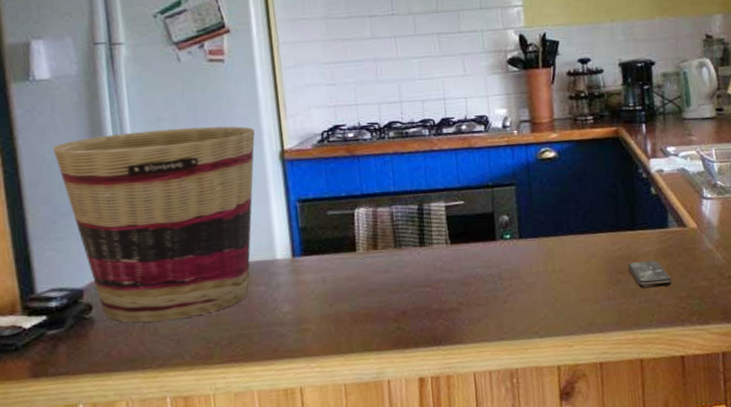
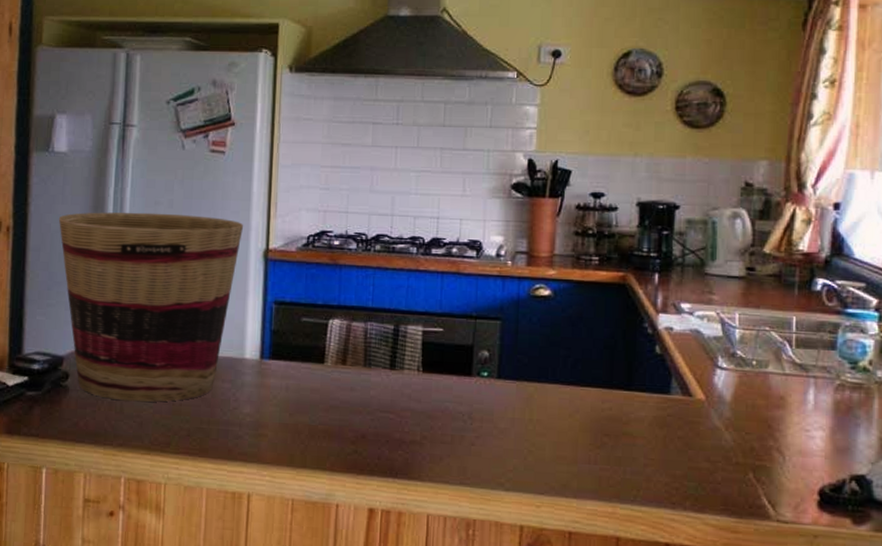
mobile phone: present [627,260,672,289] -> none [615,426,666,461]

